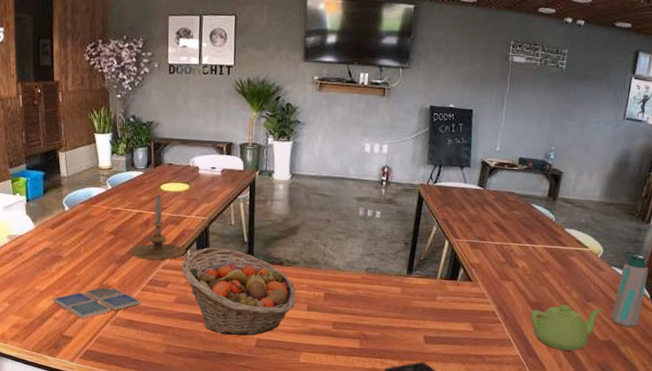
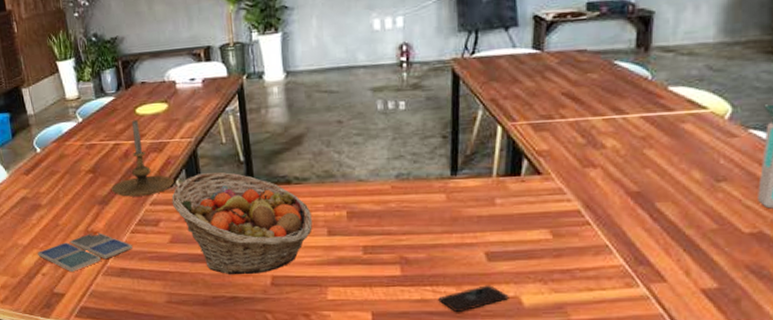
teapot: present [530,304,603,351] -> none [632,189,743,252]

